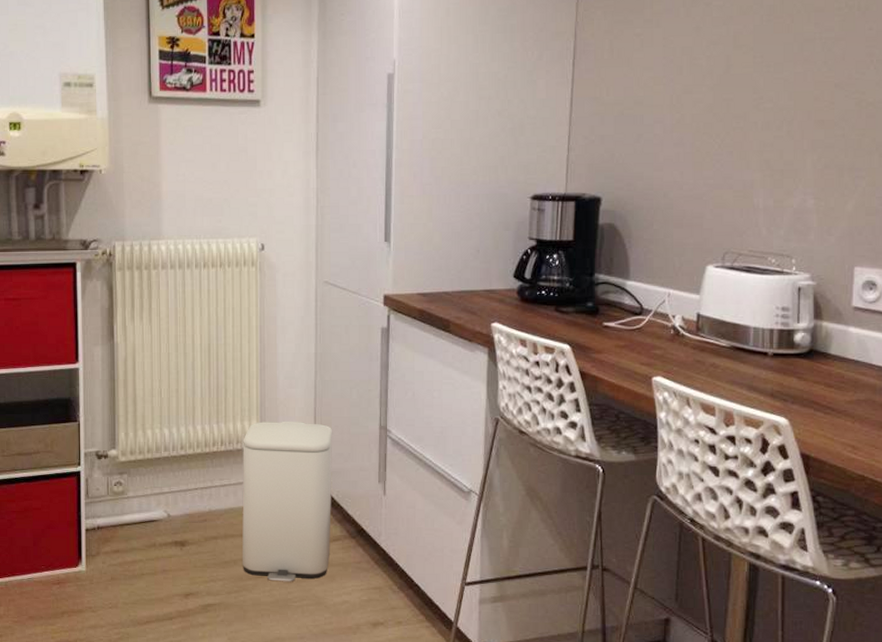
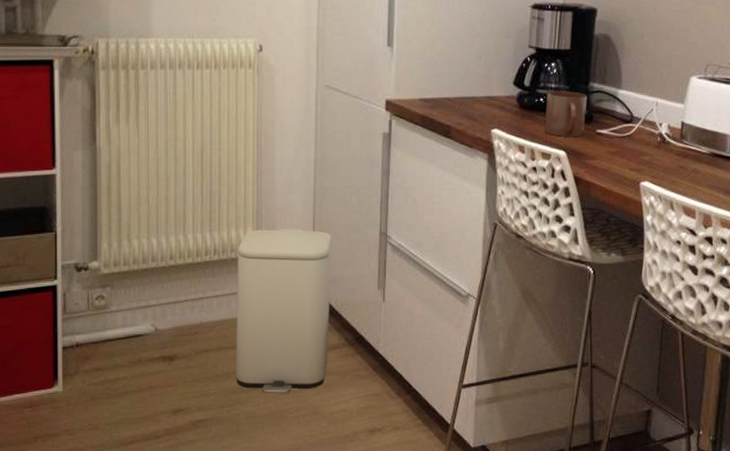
mug: none [547,283,593,330] -> present [544,91,587,137]

